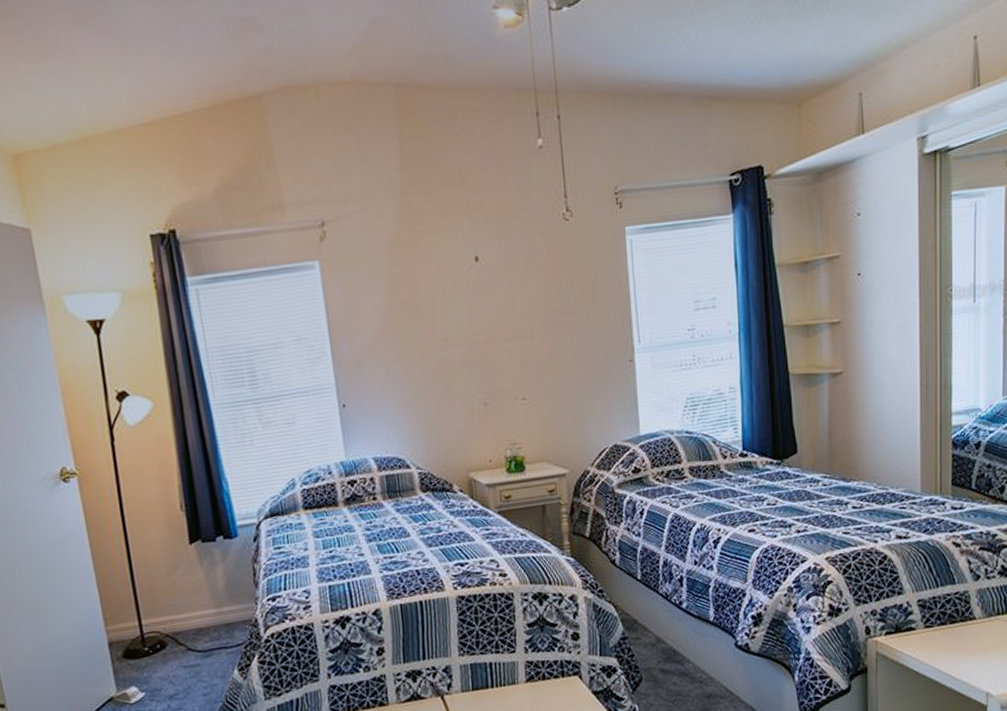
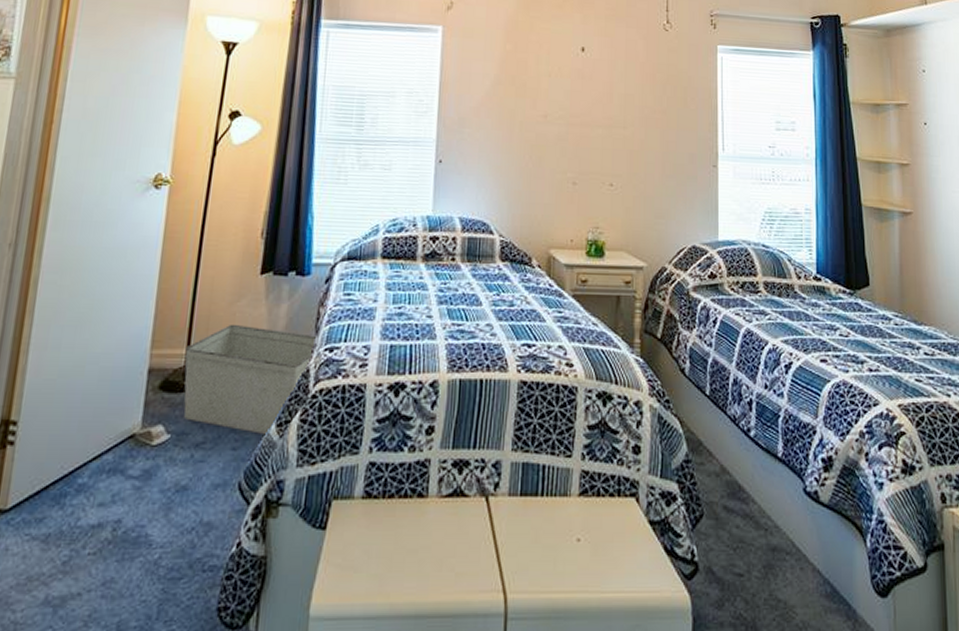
storage bin: none [137,589,257,680] -> present [183,324,316,436]

